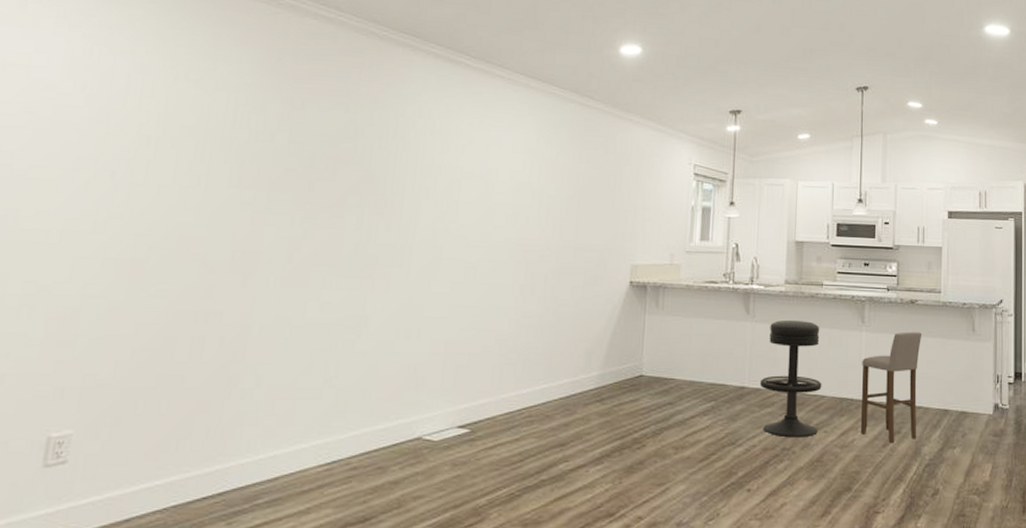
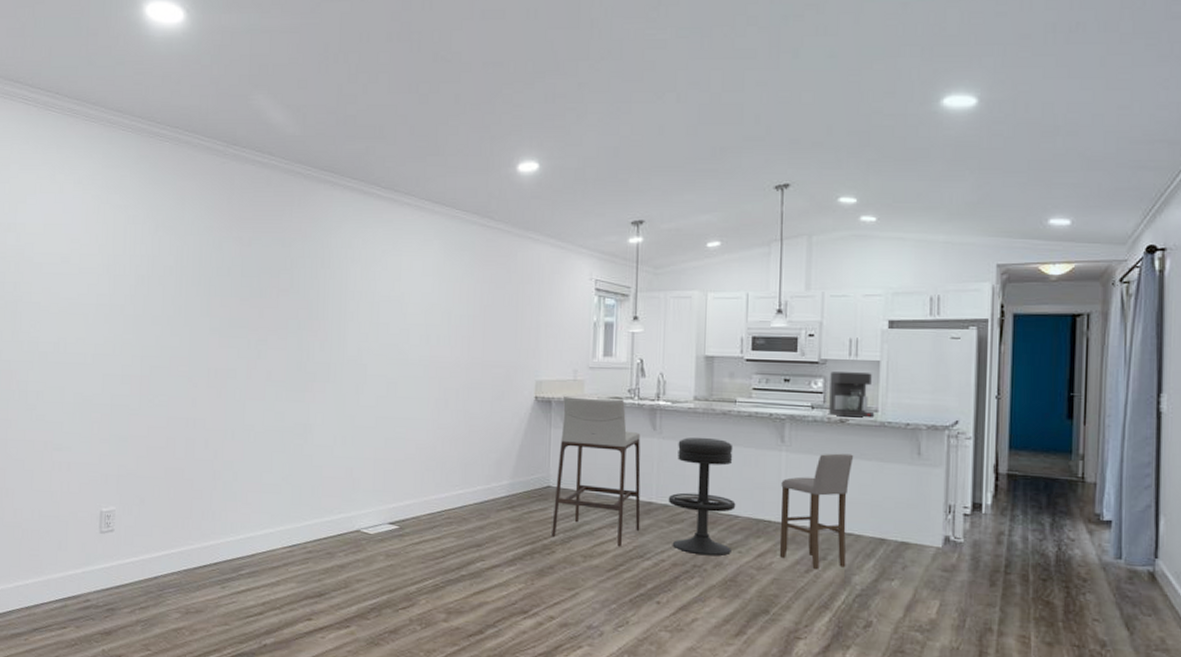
bar stool: none [643,280,735,436] -> present [552,395,641,547]
coffee maker: none [902,256,939,299] -> present [829,372,875,418]

